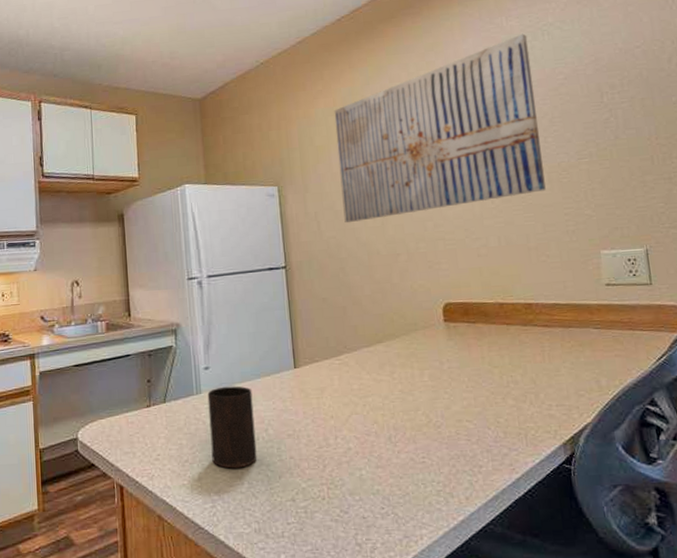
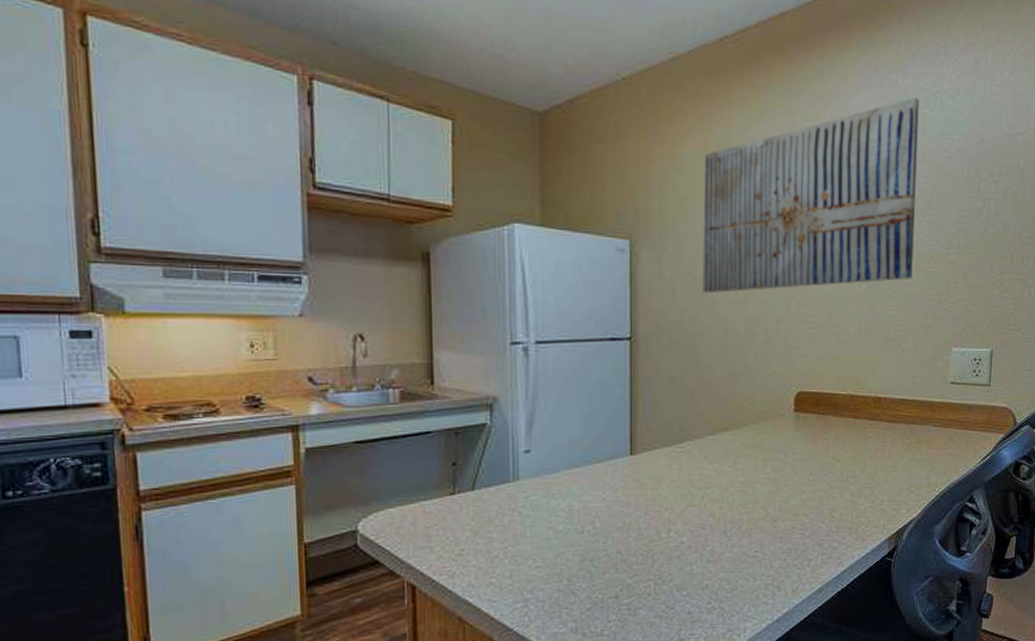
cup: present [207,386,257,469] -> none [526,473,580,565]

